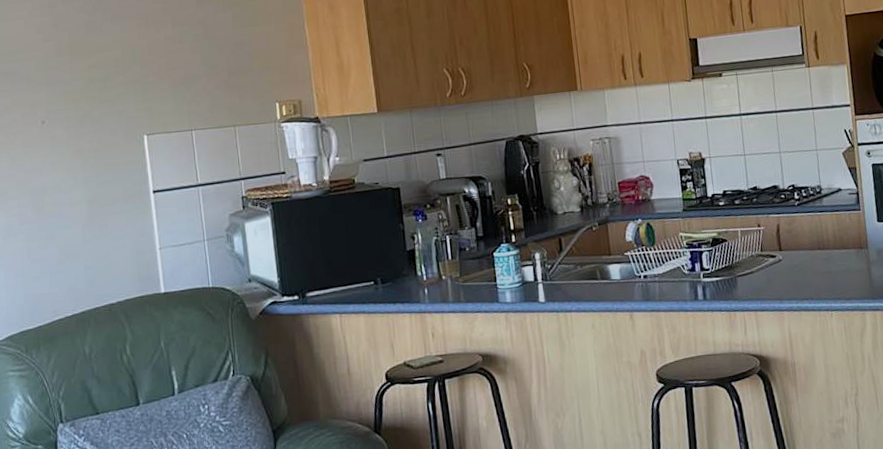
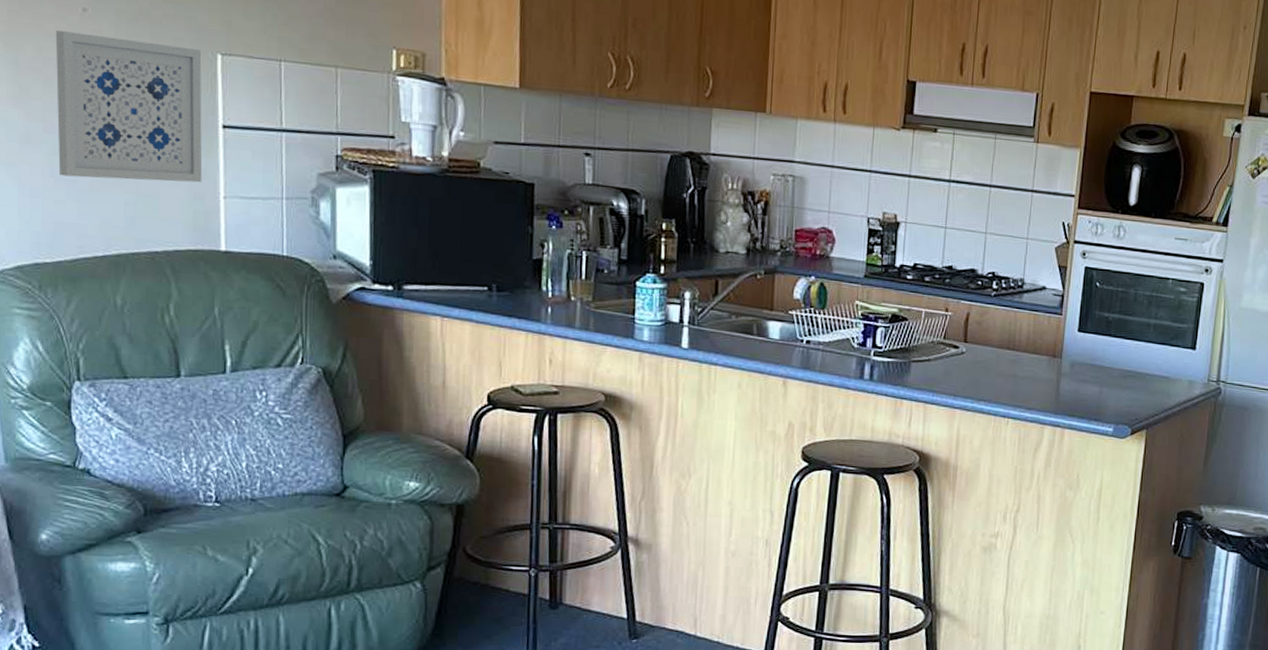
wall art: none [23,135,142,257] -> present [55,30,203,183]

